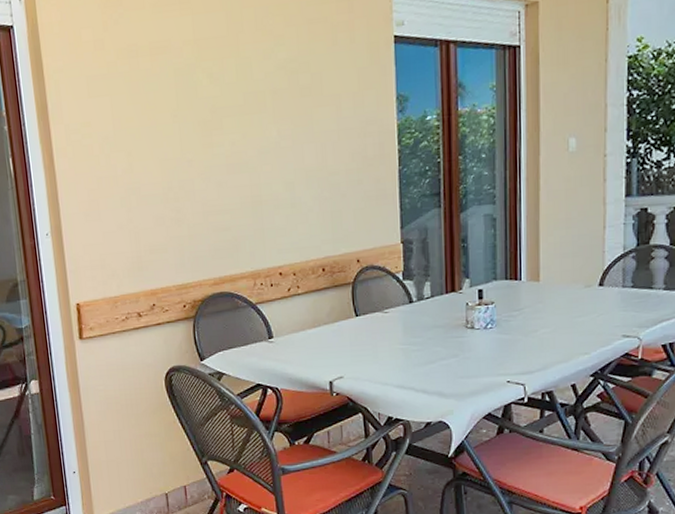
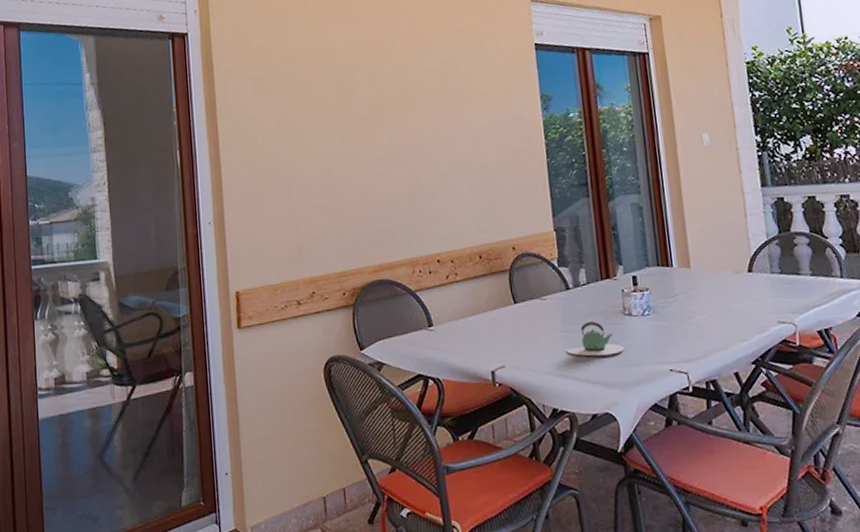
teapot: none [405,334,463,368] -> present [566,321,624,357]

